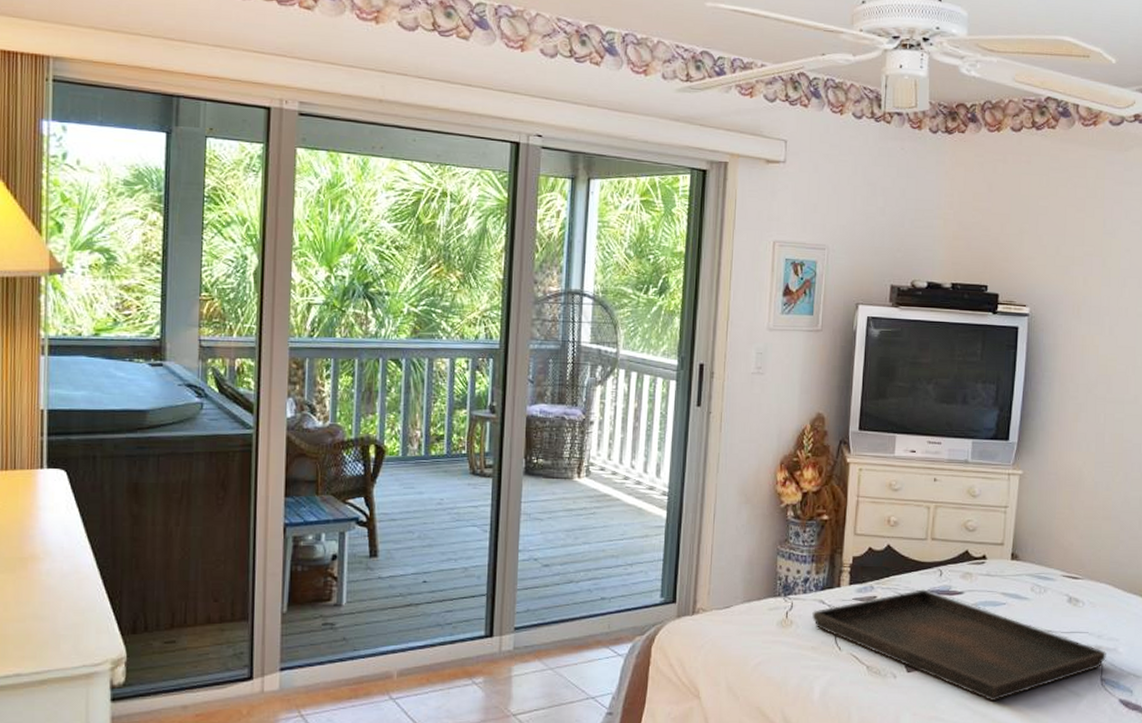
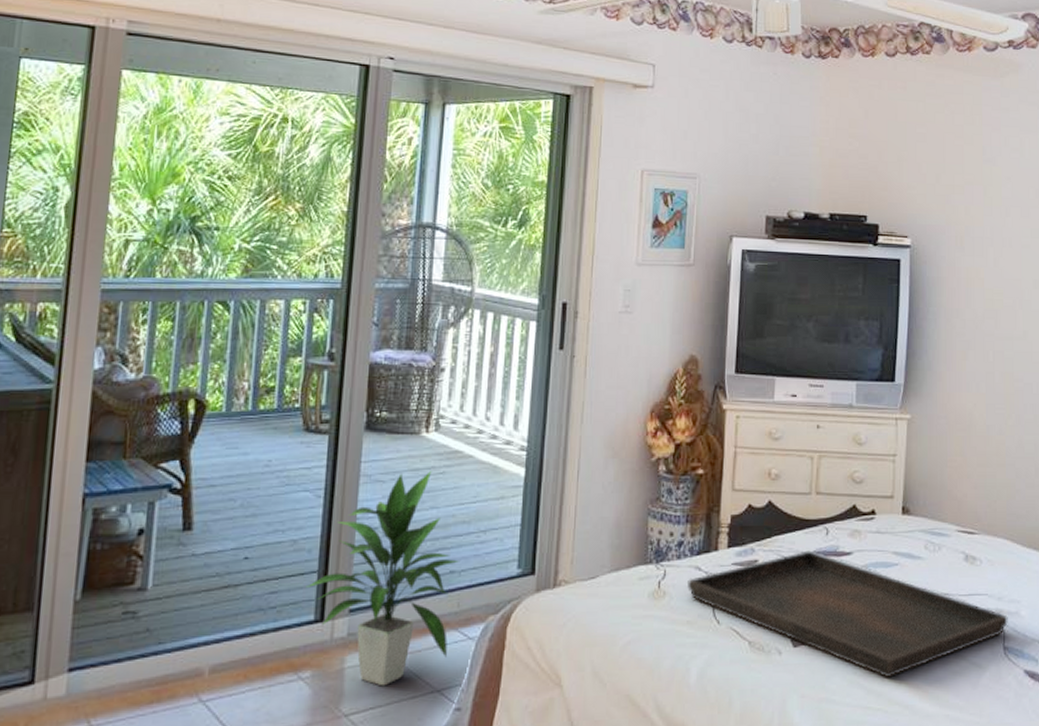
indoor plant: none [477,512,610,692] -> present [306,471,460,686]

